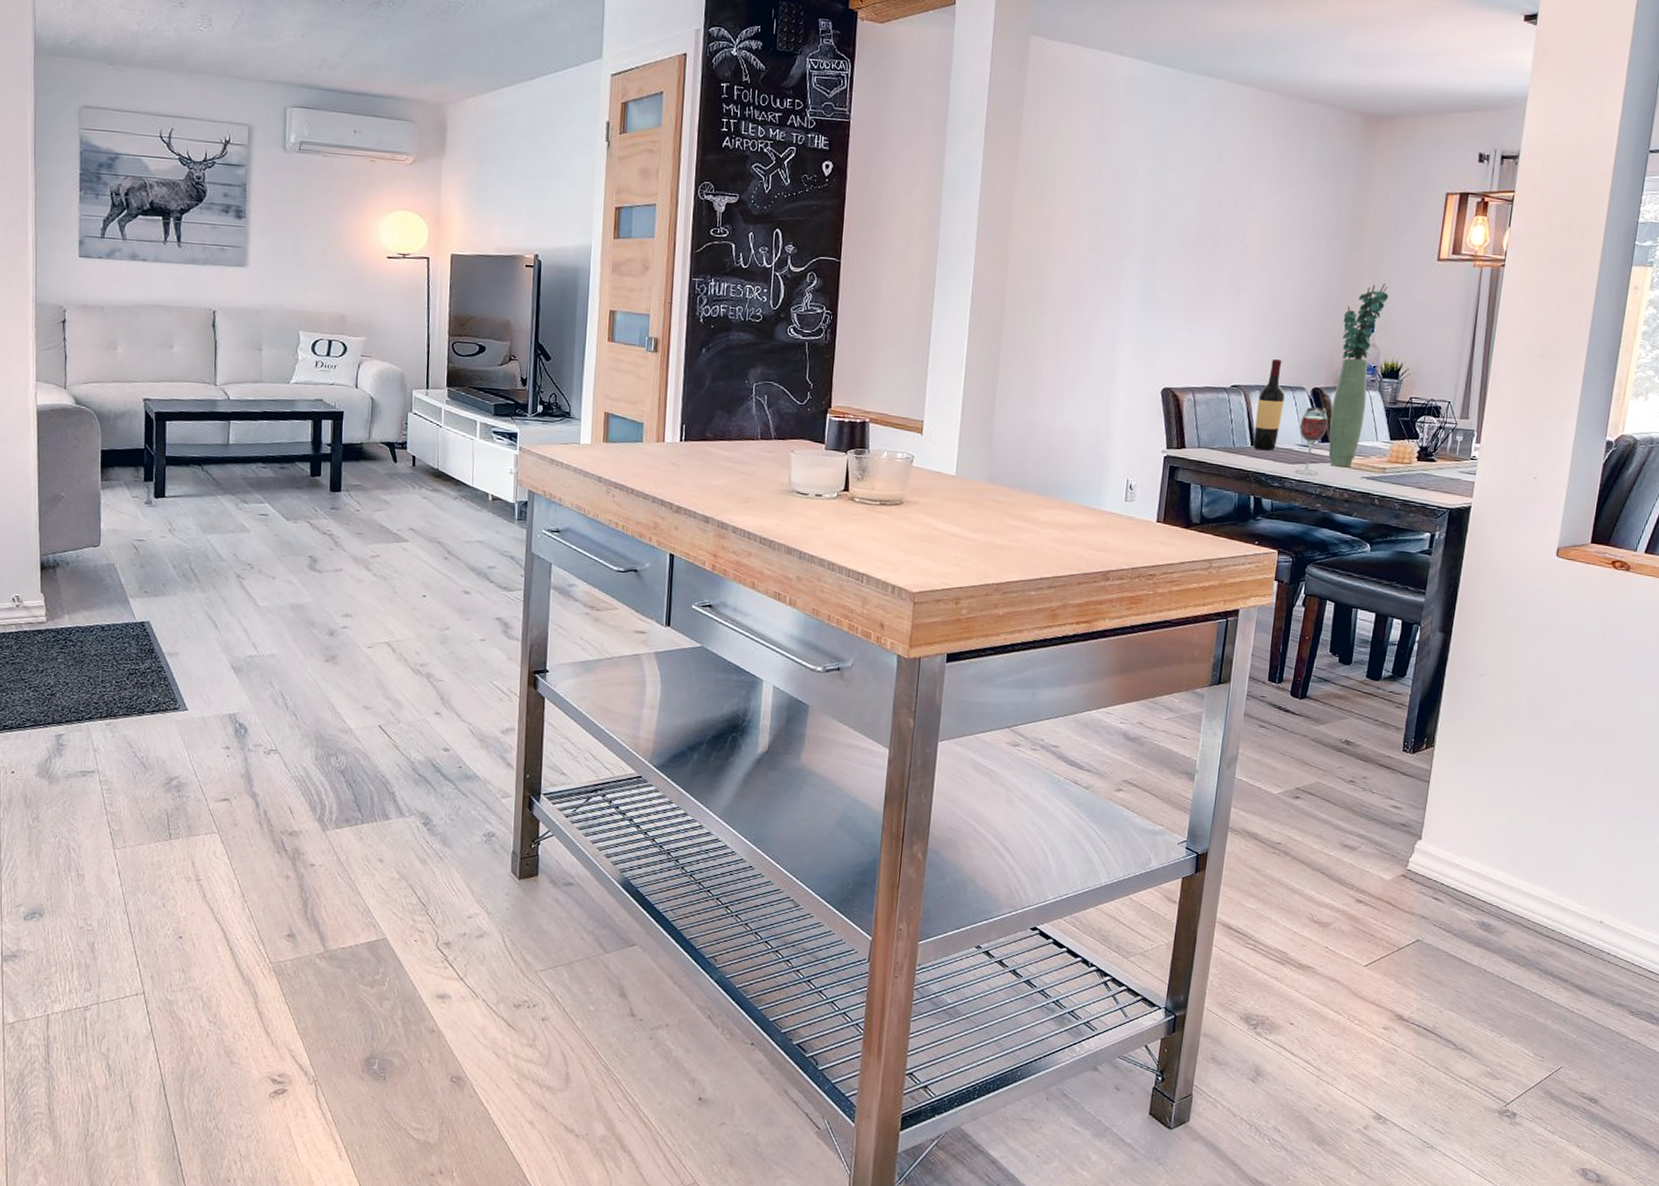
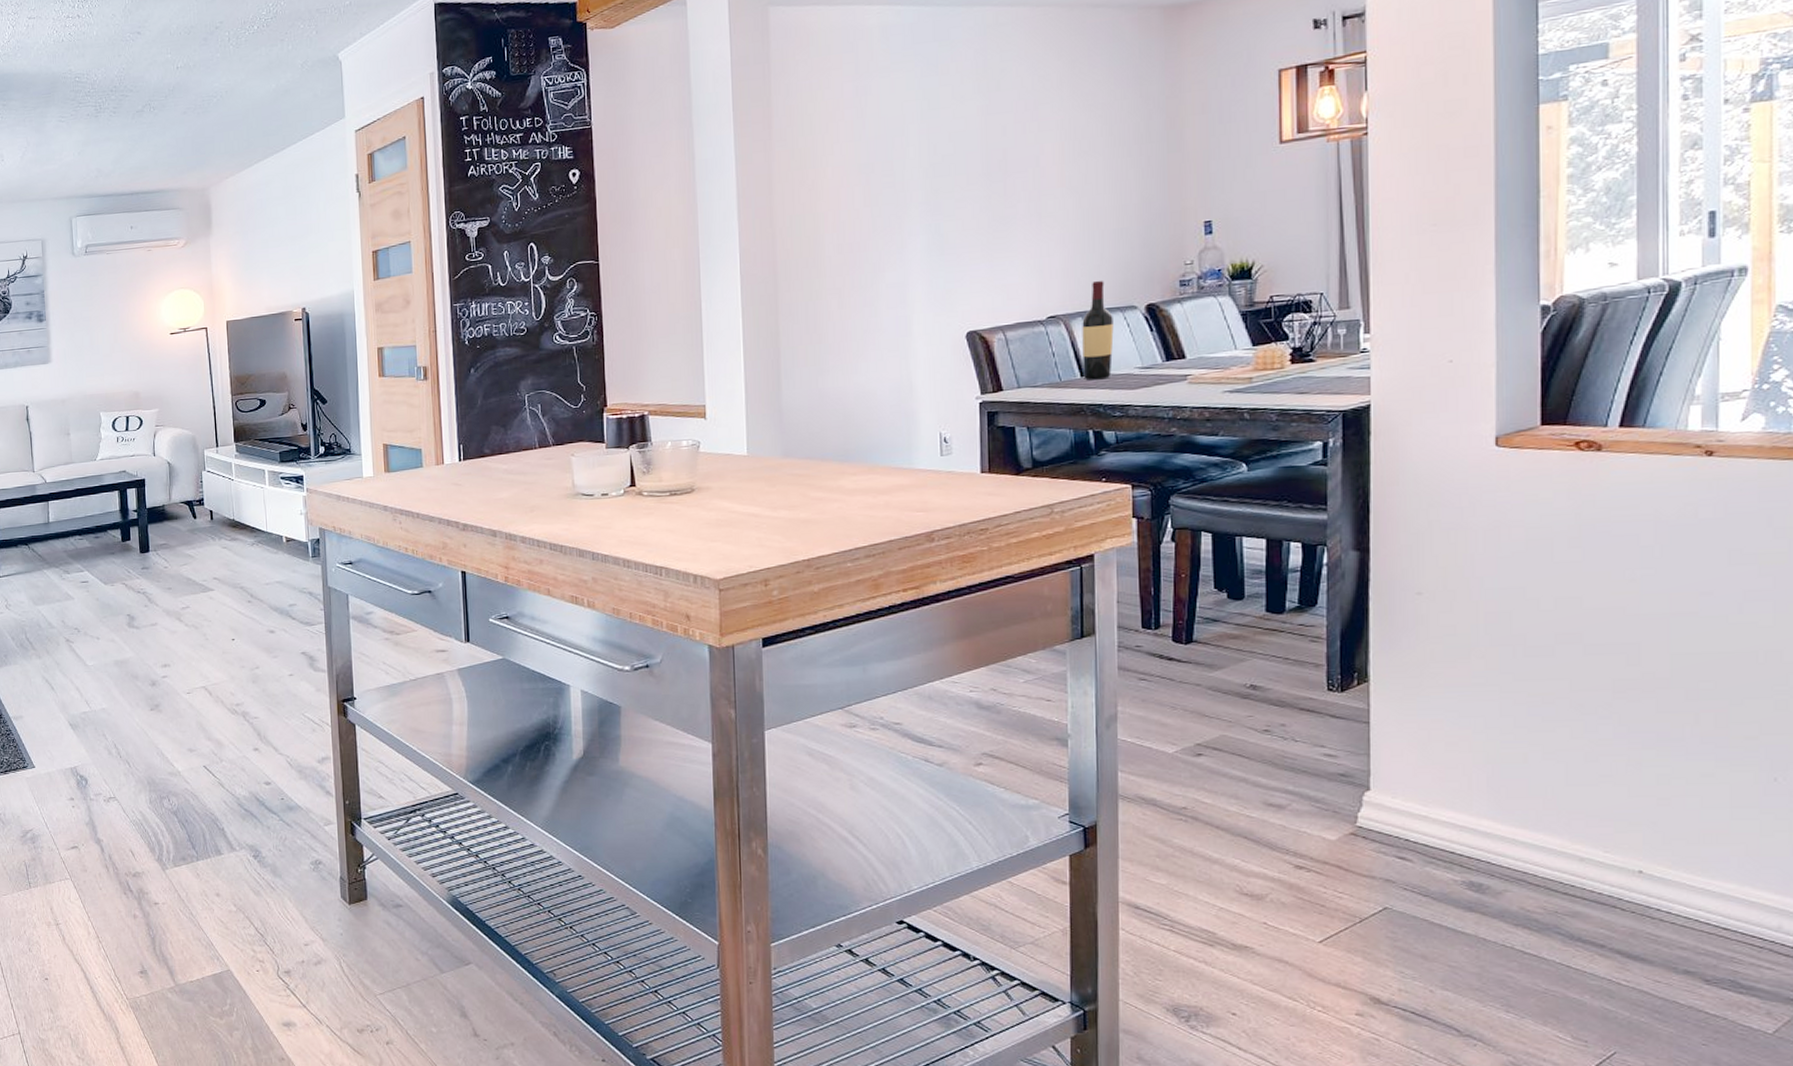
wineglass: present [1295,406,1329,476] -> none [1138,323,1171,400]
vase: present [1328,283,1389,468] -> none [1172,179,1225,385]

